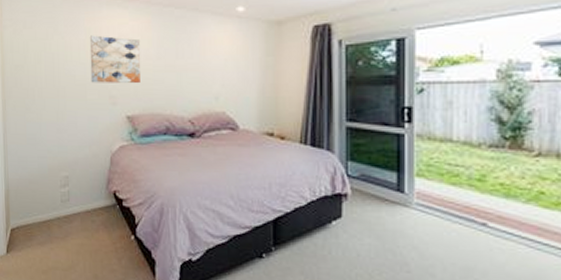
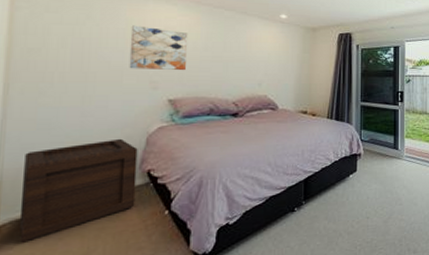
wooden crate: none [22,156,106,248] -> present [19,138,138,243]

